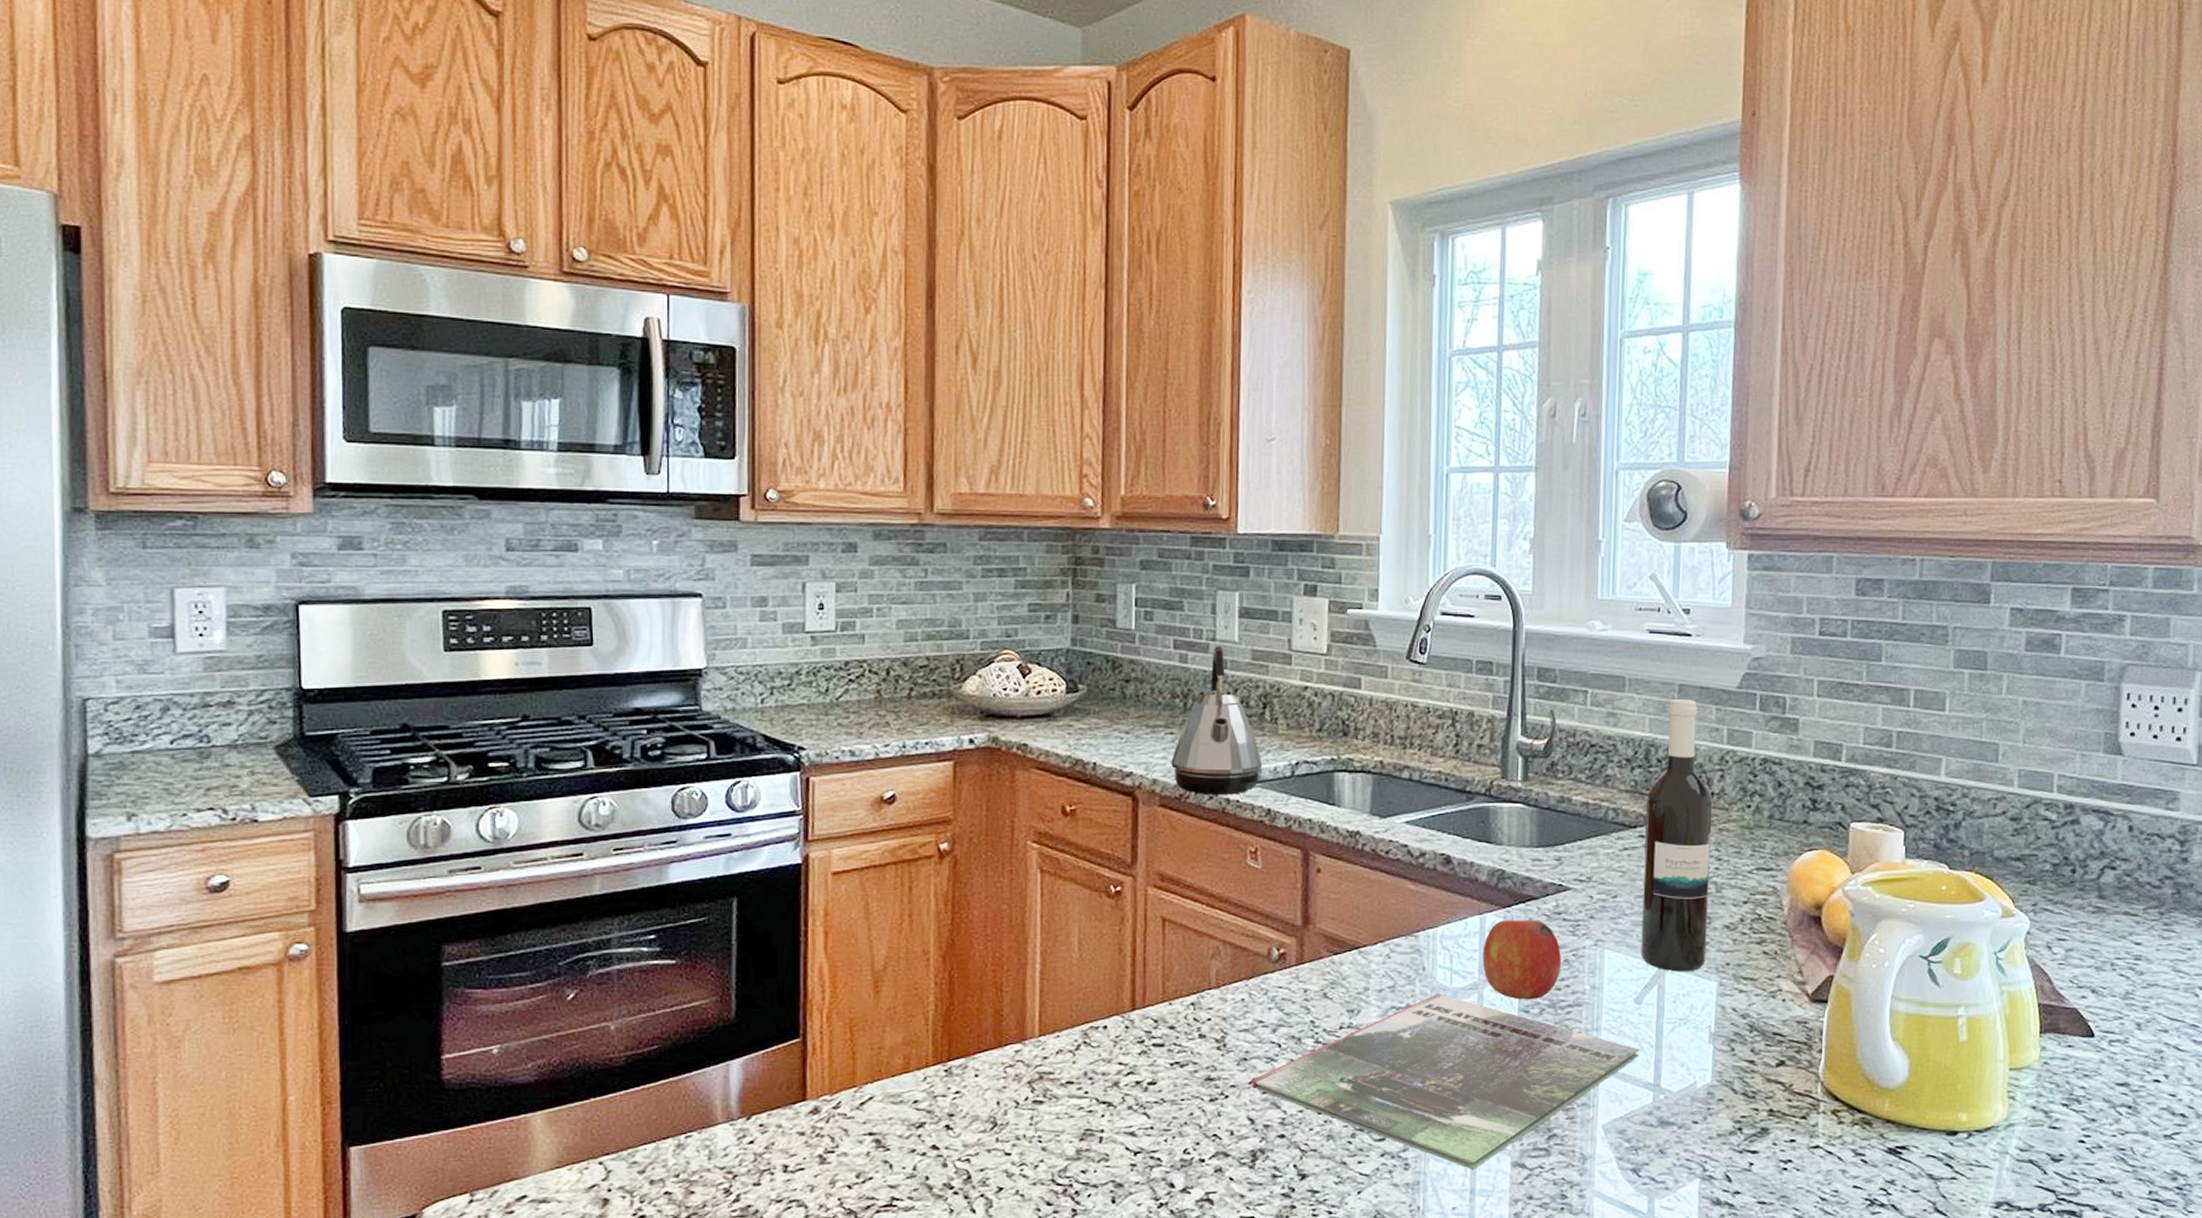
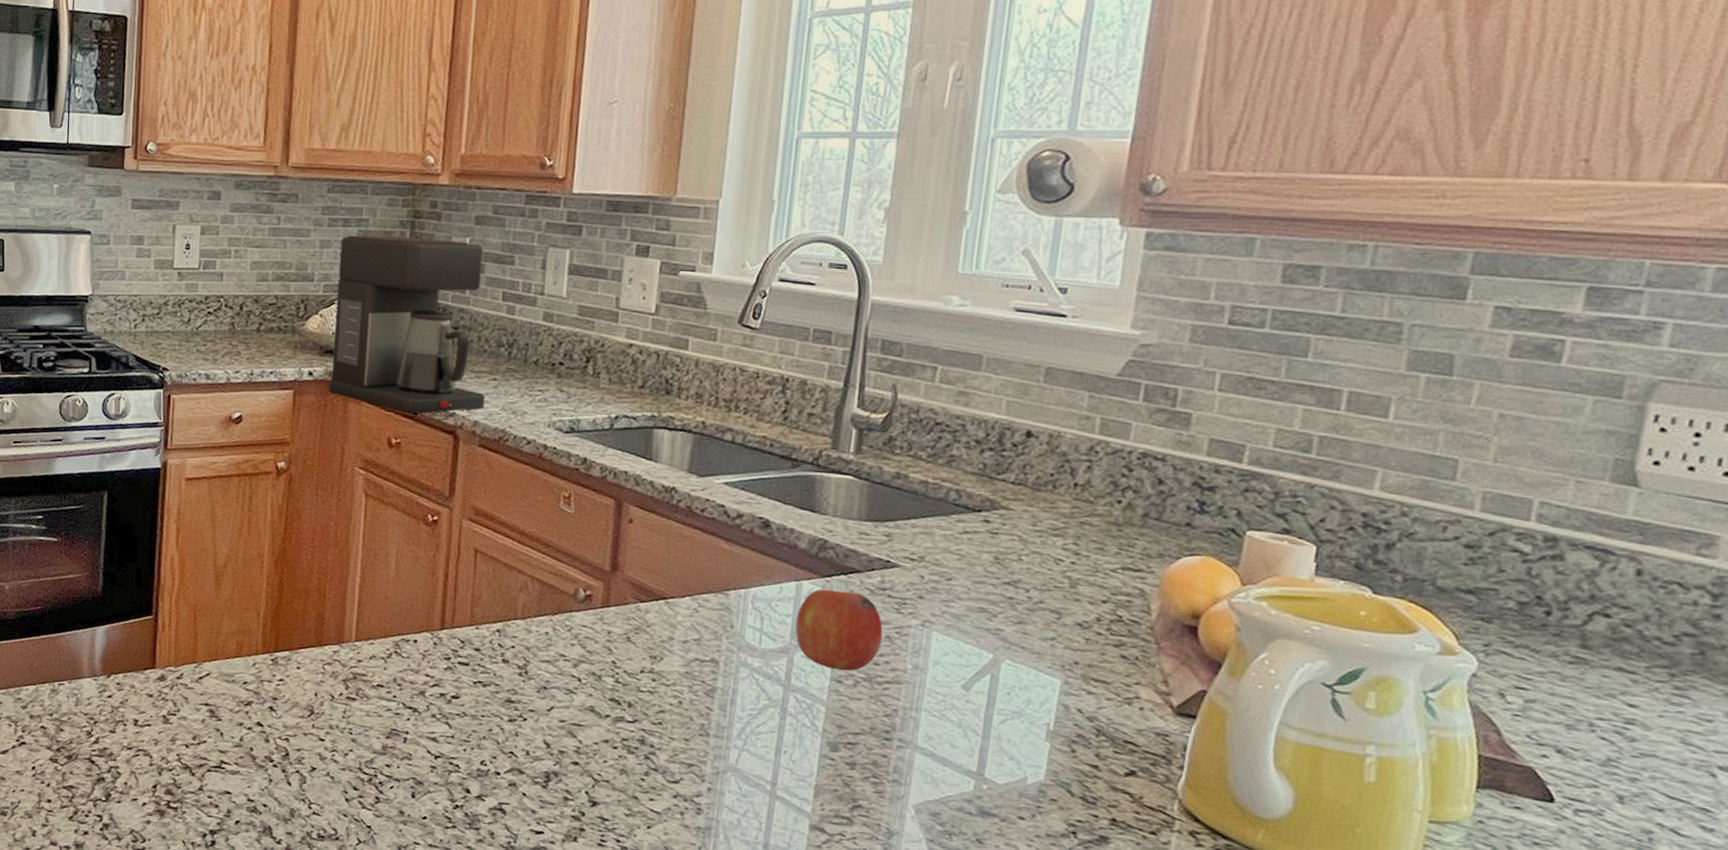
coffee maker: none [993,585,1163,778] -> present [328,235,485,415]
kettle: present [1171,646,1263,795] -> none [492,300,582,442]
magazine: present [1252,993,1639,1170] -> none [550,652,963,826]
wine bottle: present [1640,699,1713,972] -> none [973,382,1076,666]

